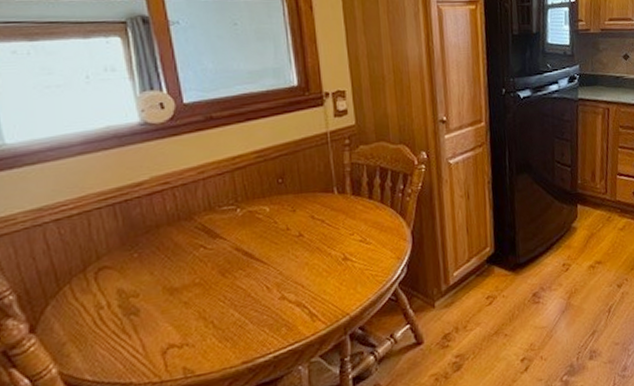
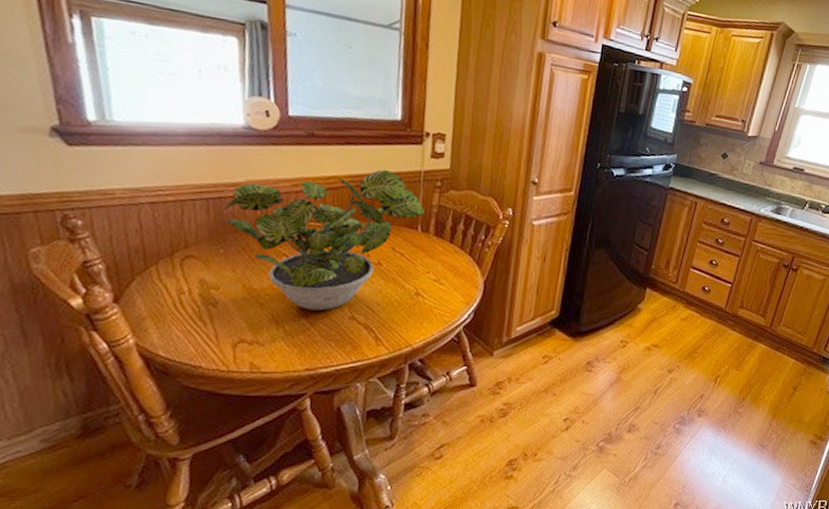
potted plant: none [133,138,339,299] -> present [225,170,425,311]

